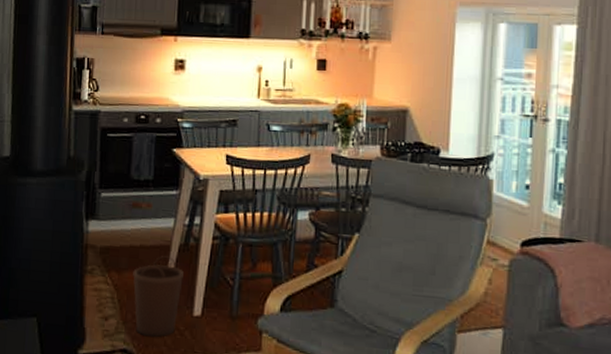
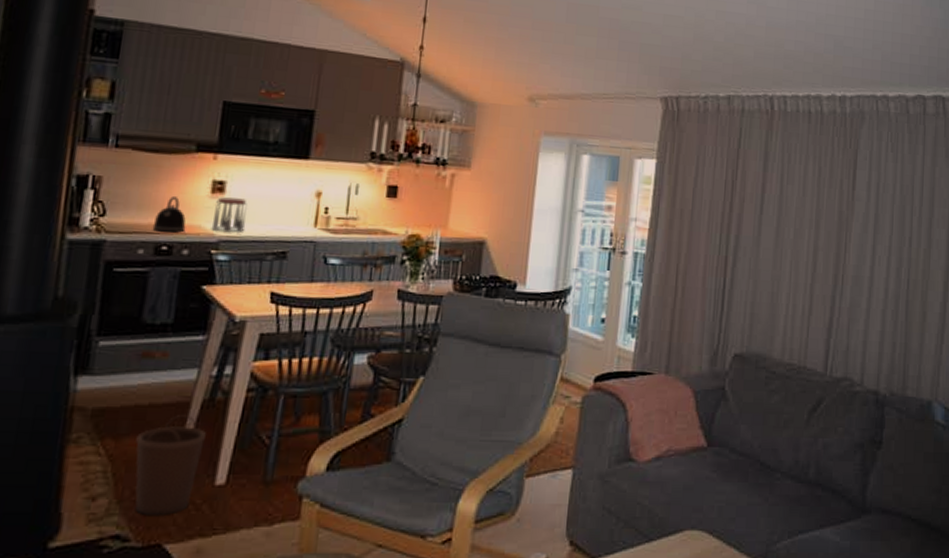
kettle: none [133,74,158,104] -> present [152,196,186,233]
jar: none [176,73,203,104] -> present [211,197,247,233]

